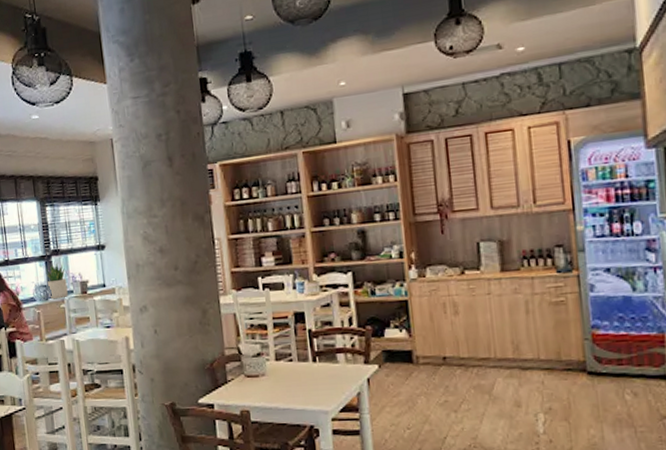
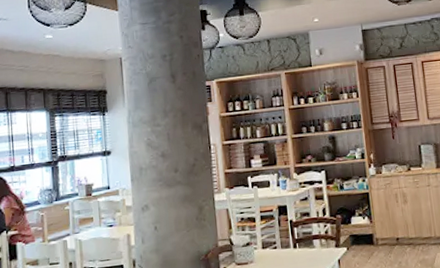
planter: present [46,262,68,300] -> none [52,167,73,202]

